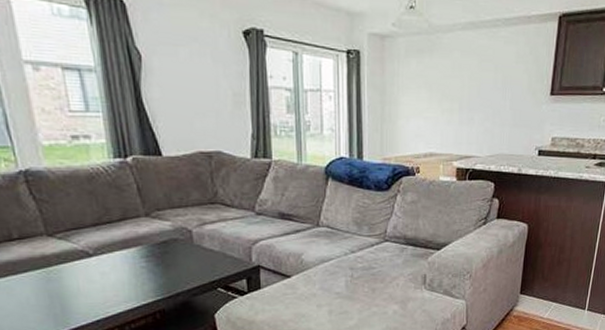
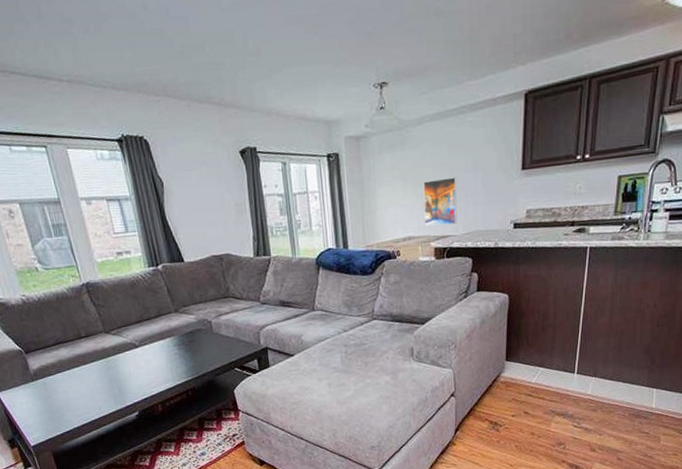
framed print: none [448,93,486,144] -> present [423,177,457,226]

